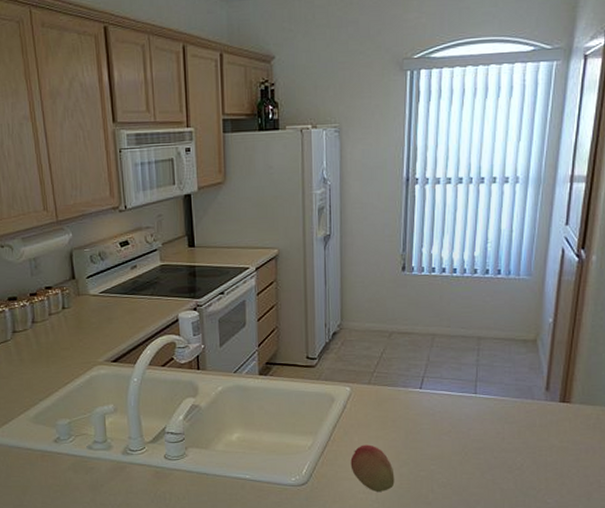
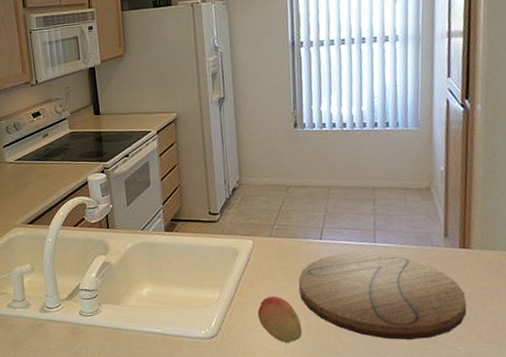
cutting board: none [395,403,561,491] -> present [299,252,467,340]

